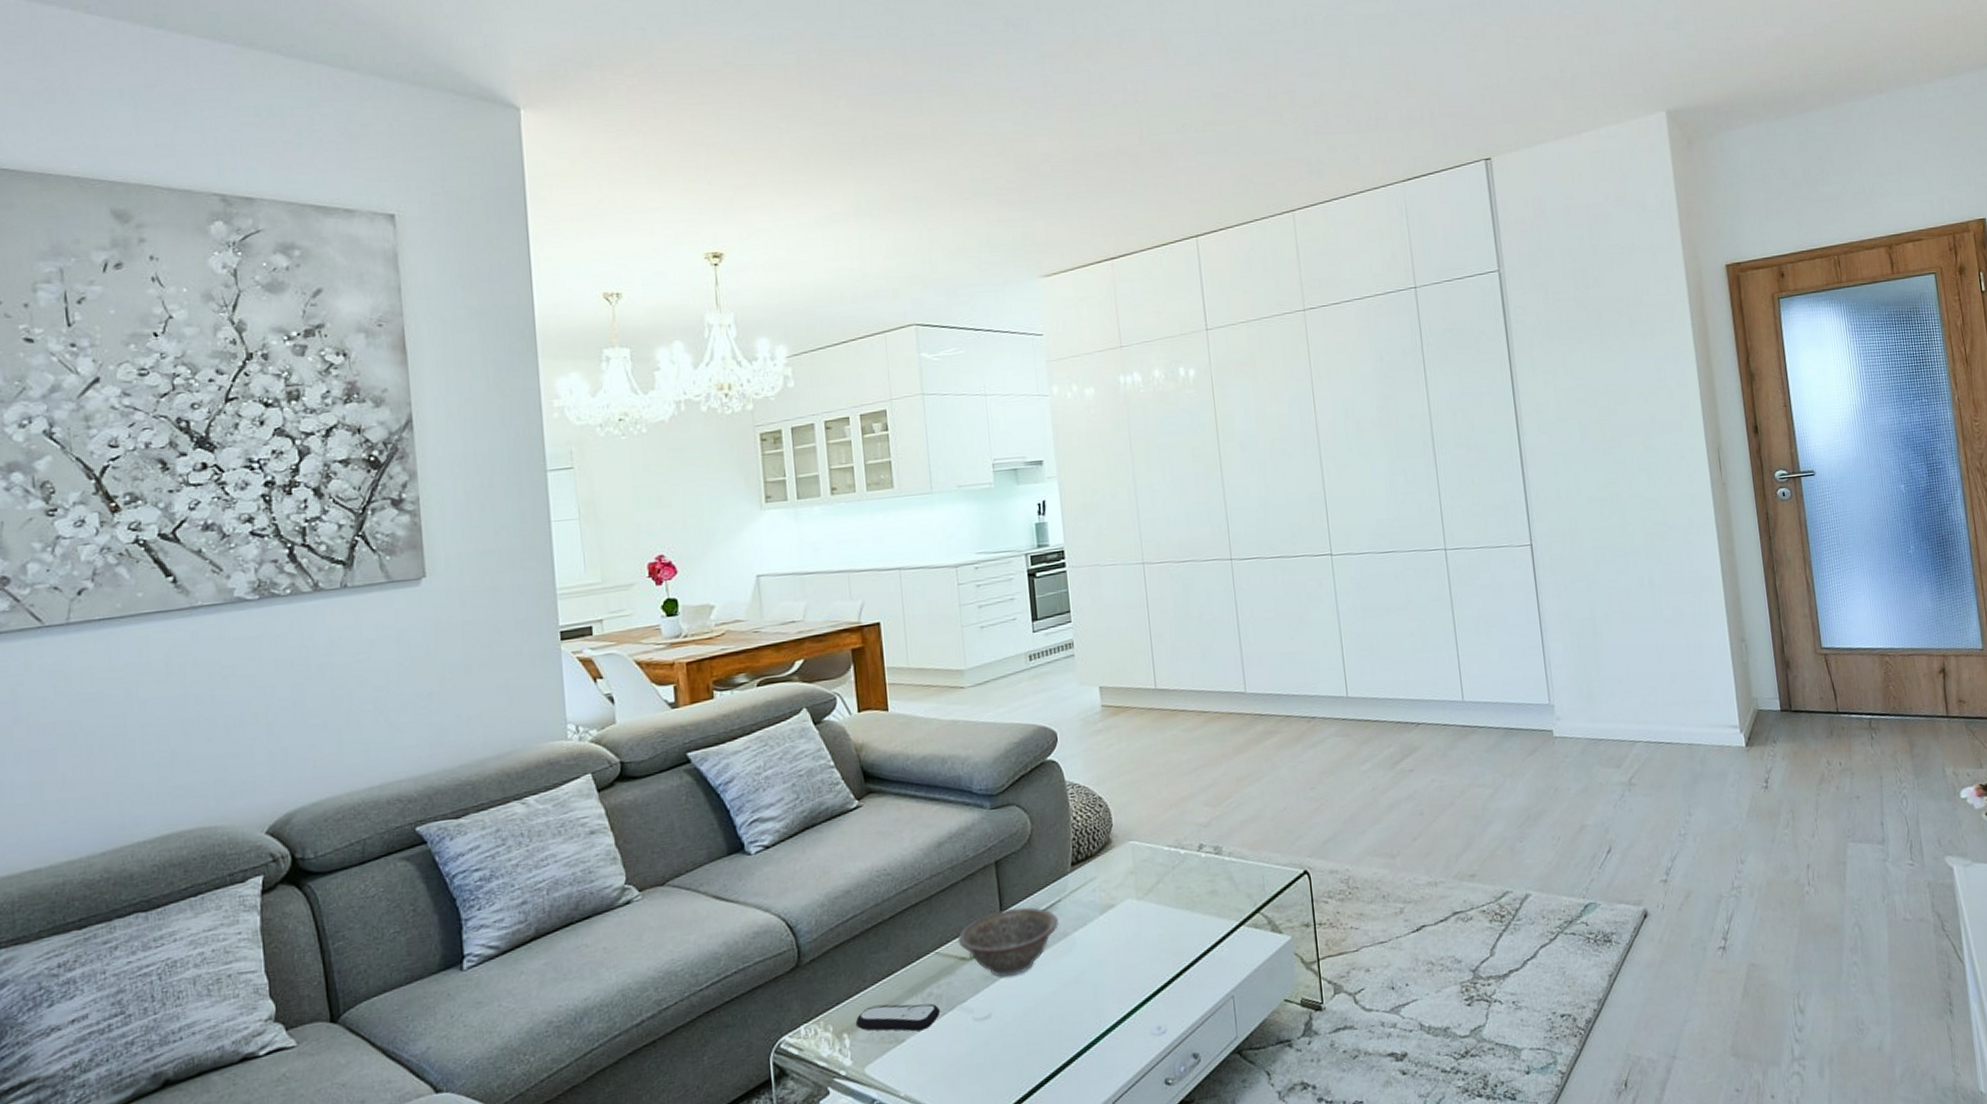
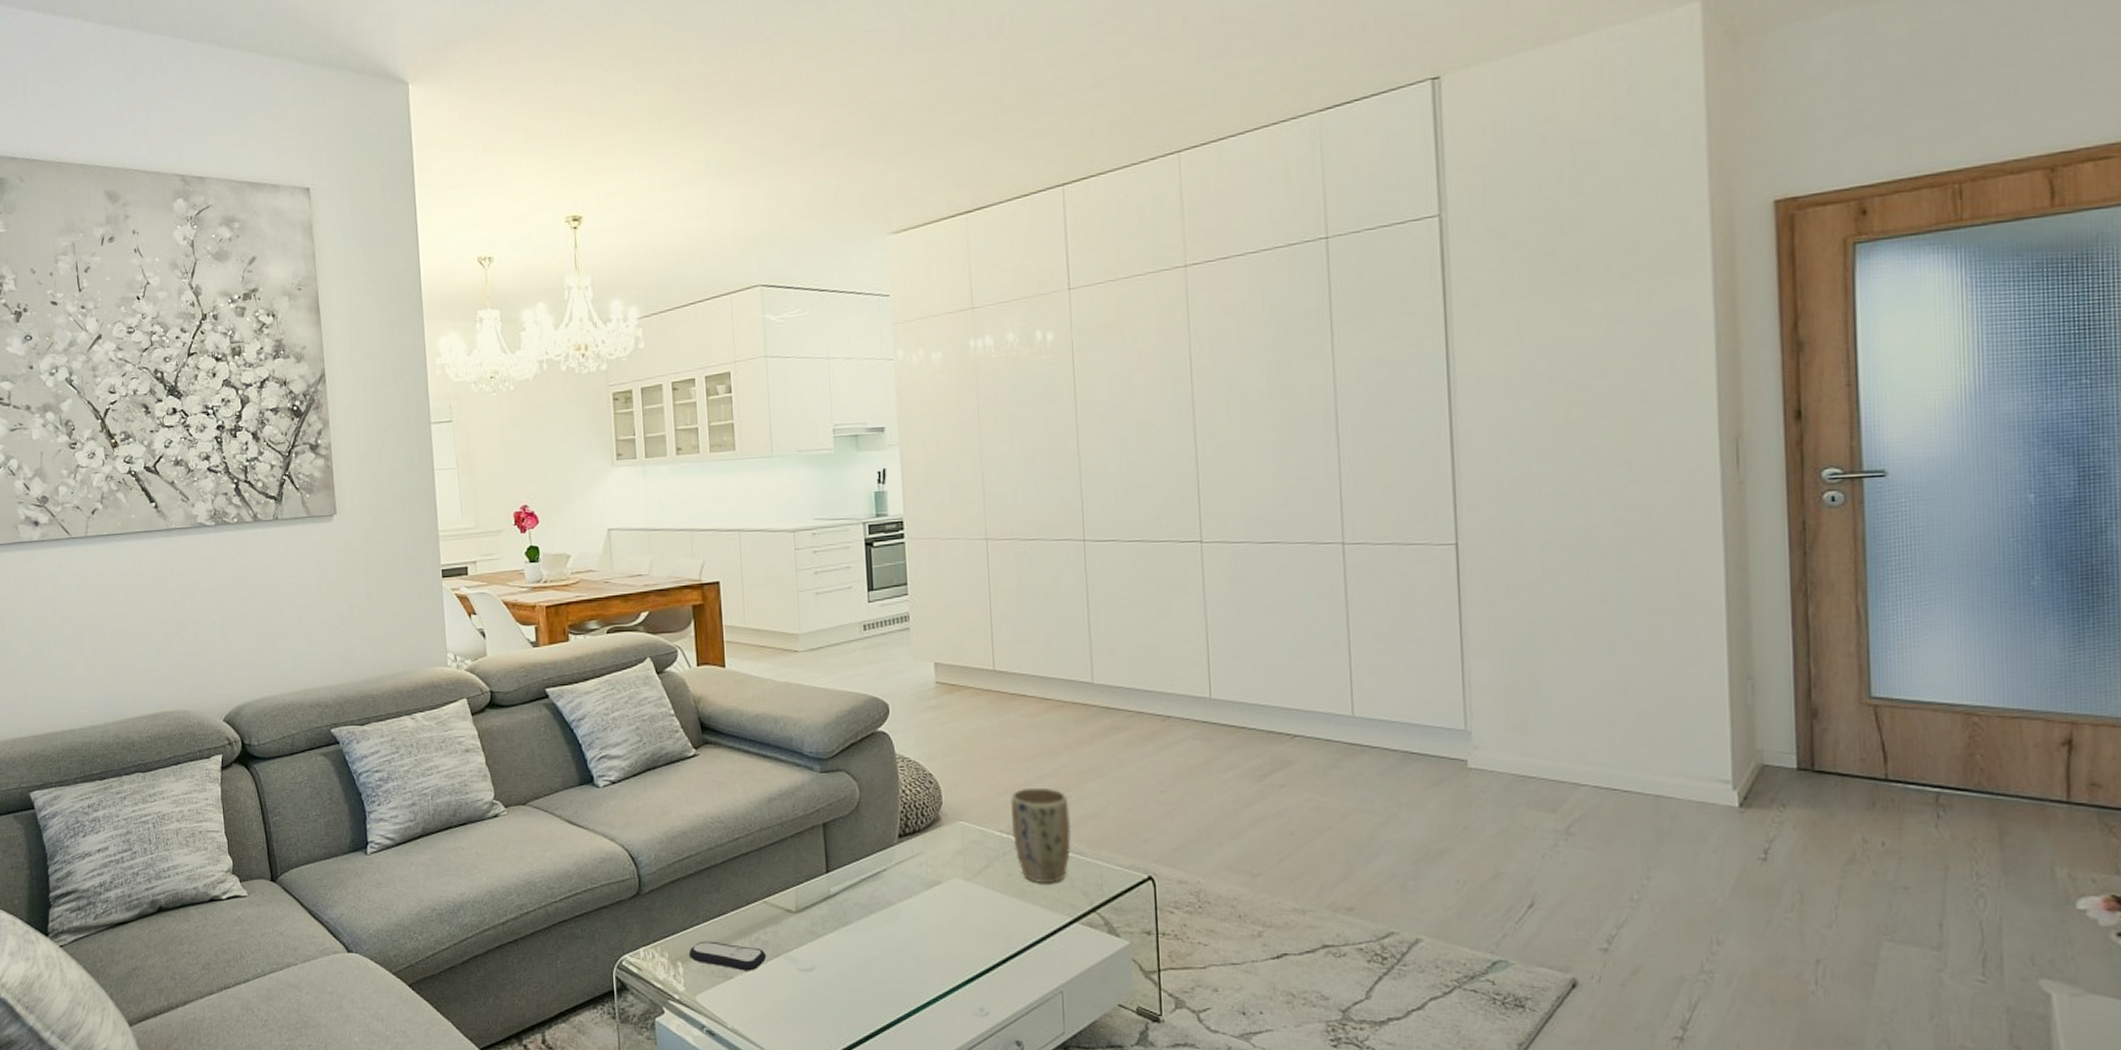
decorative bowl: present [957,906,1060,977] -> none [784,870,885,935]
plant pot: none [1177,797,1234,892] -> present [1011,787,1072,883]

